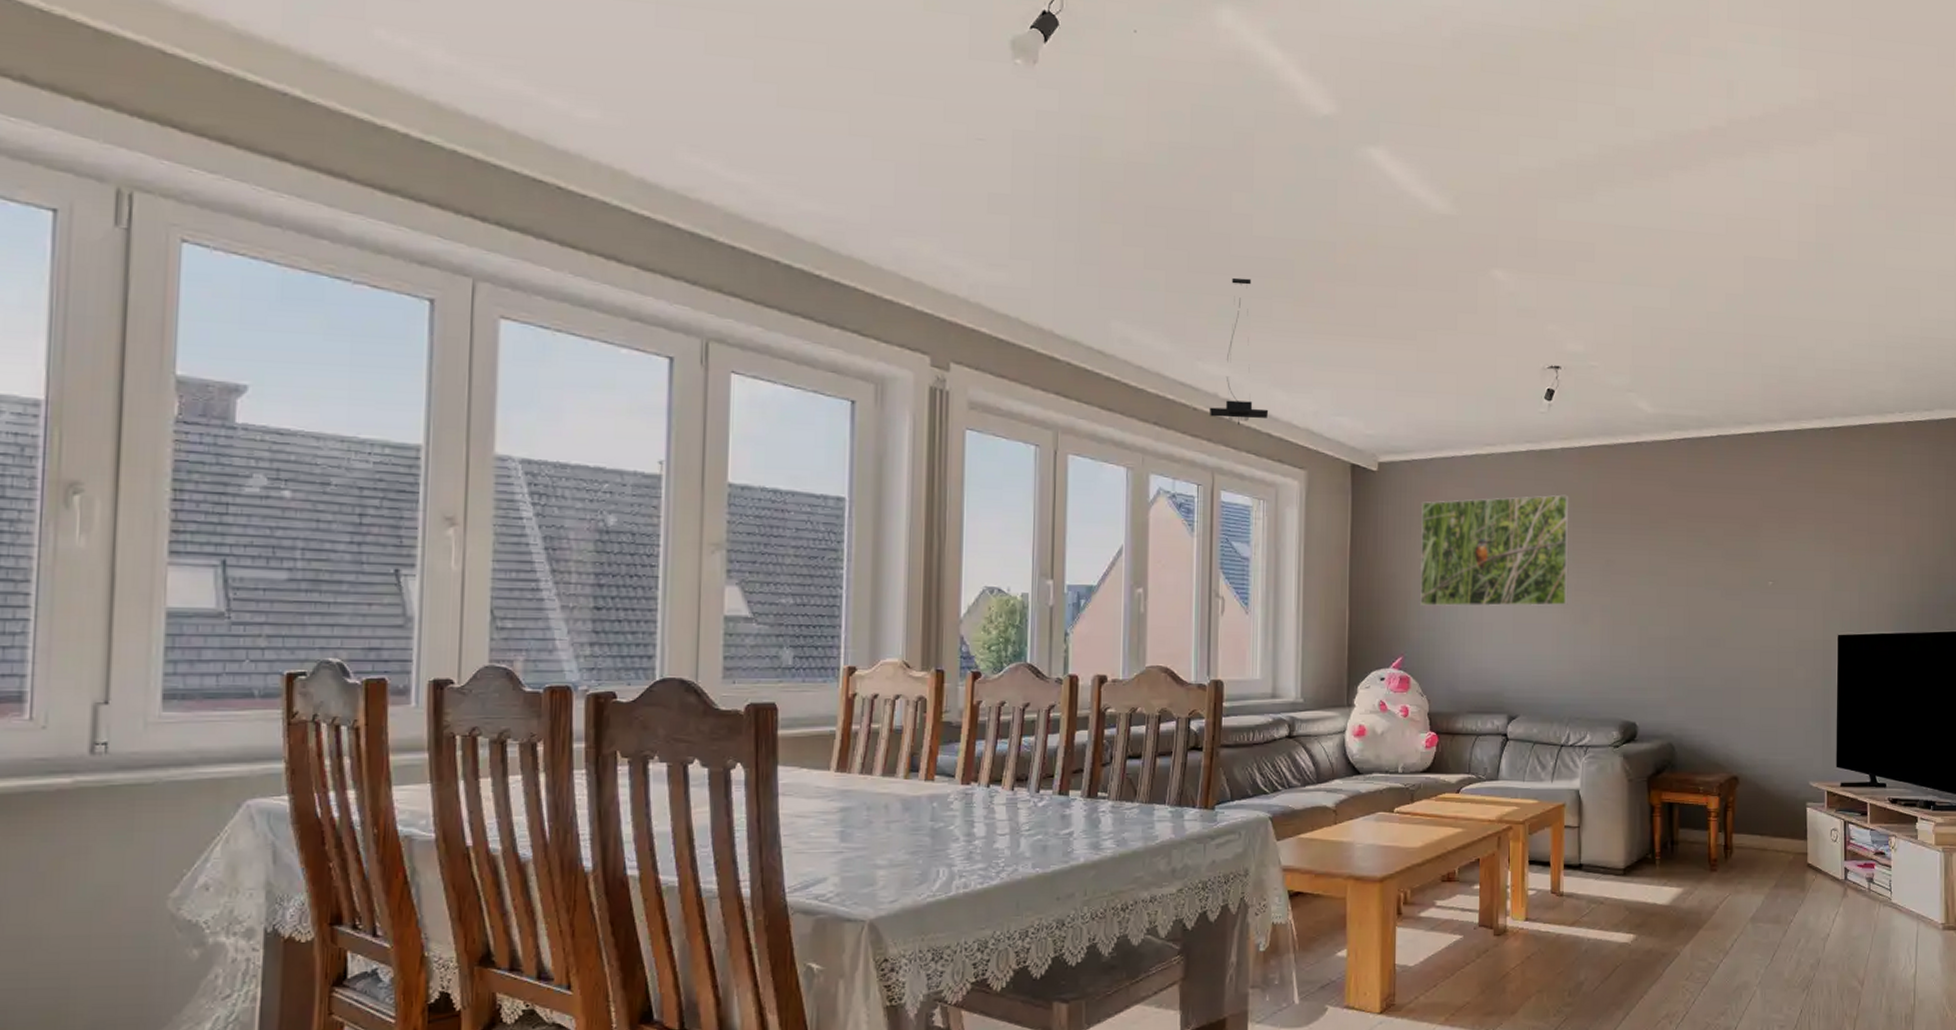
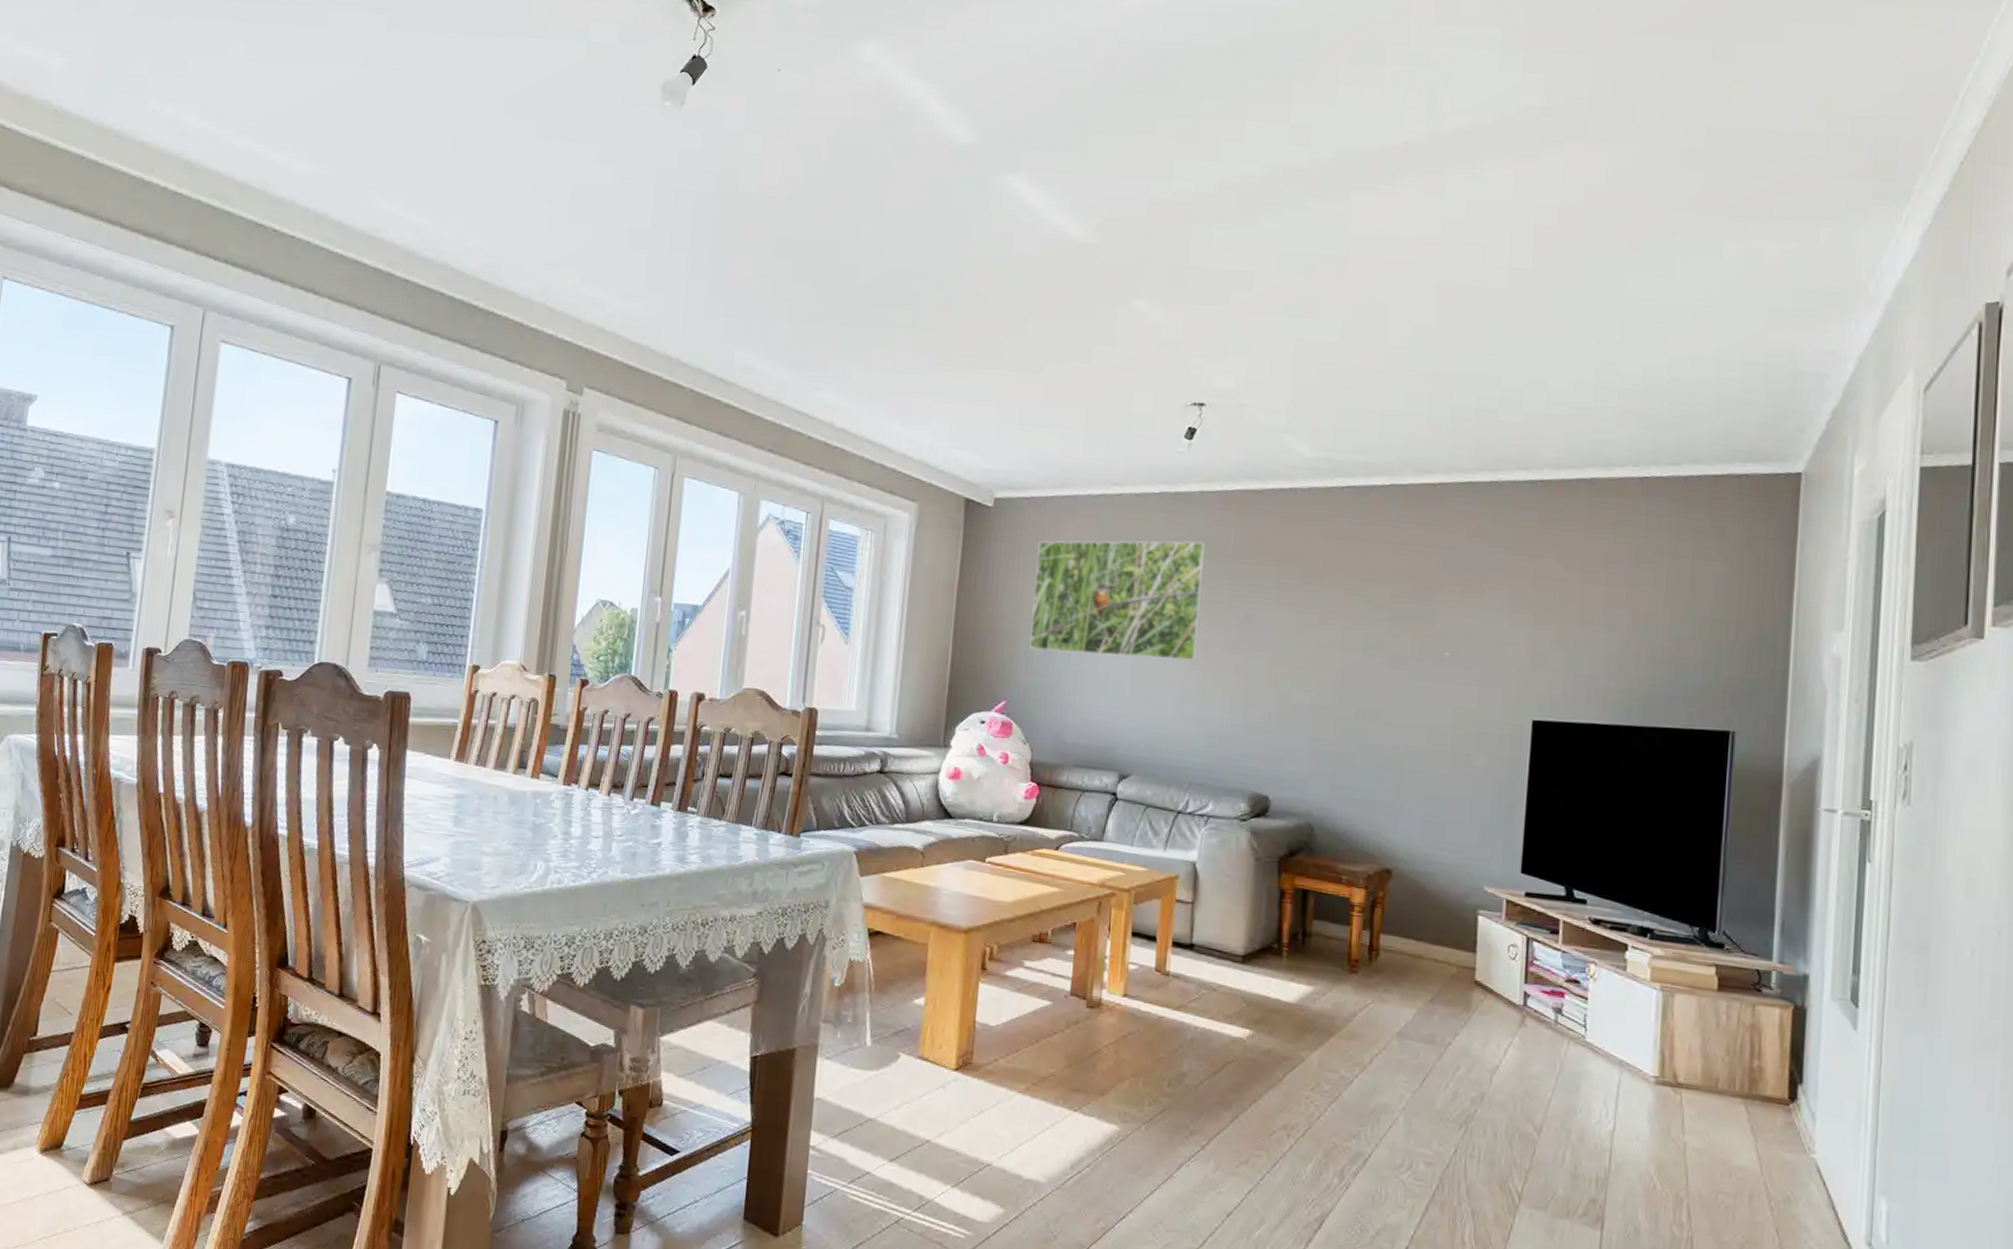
pendant lamp: present [1209,277,1269,425] -> none [823,308,884,454]

